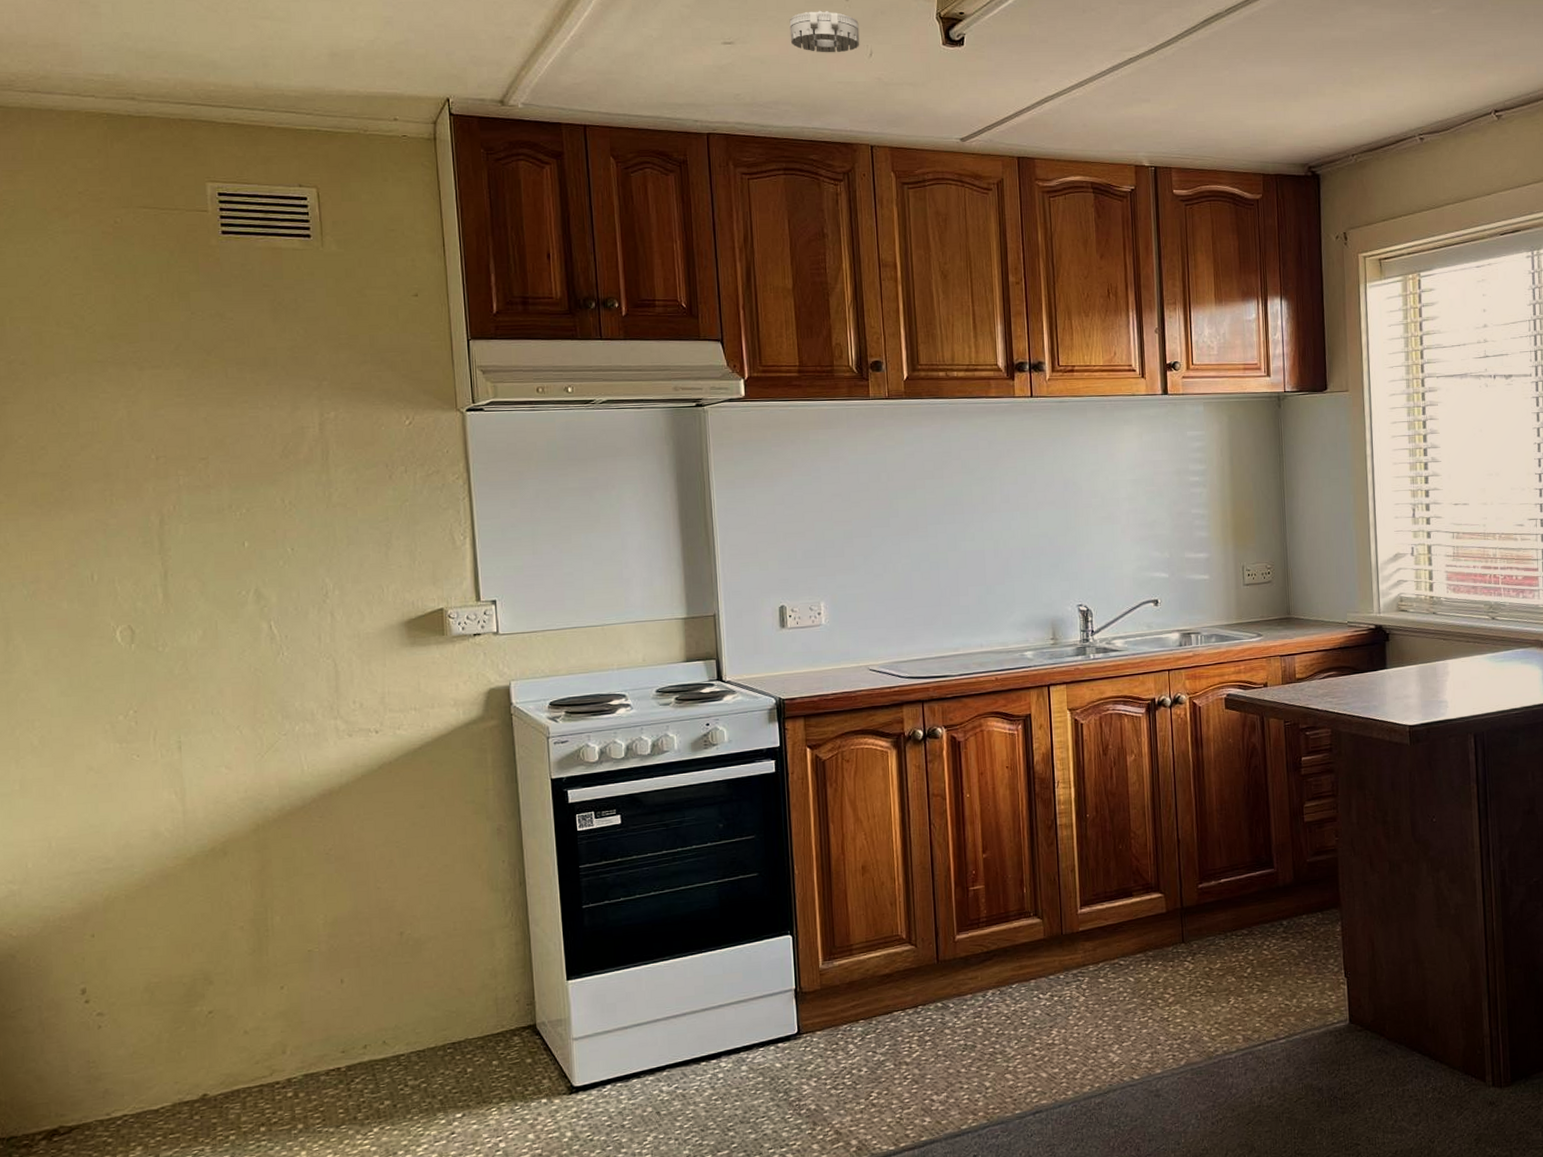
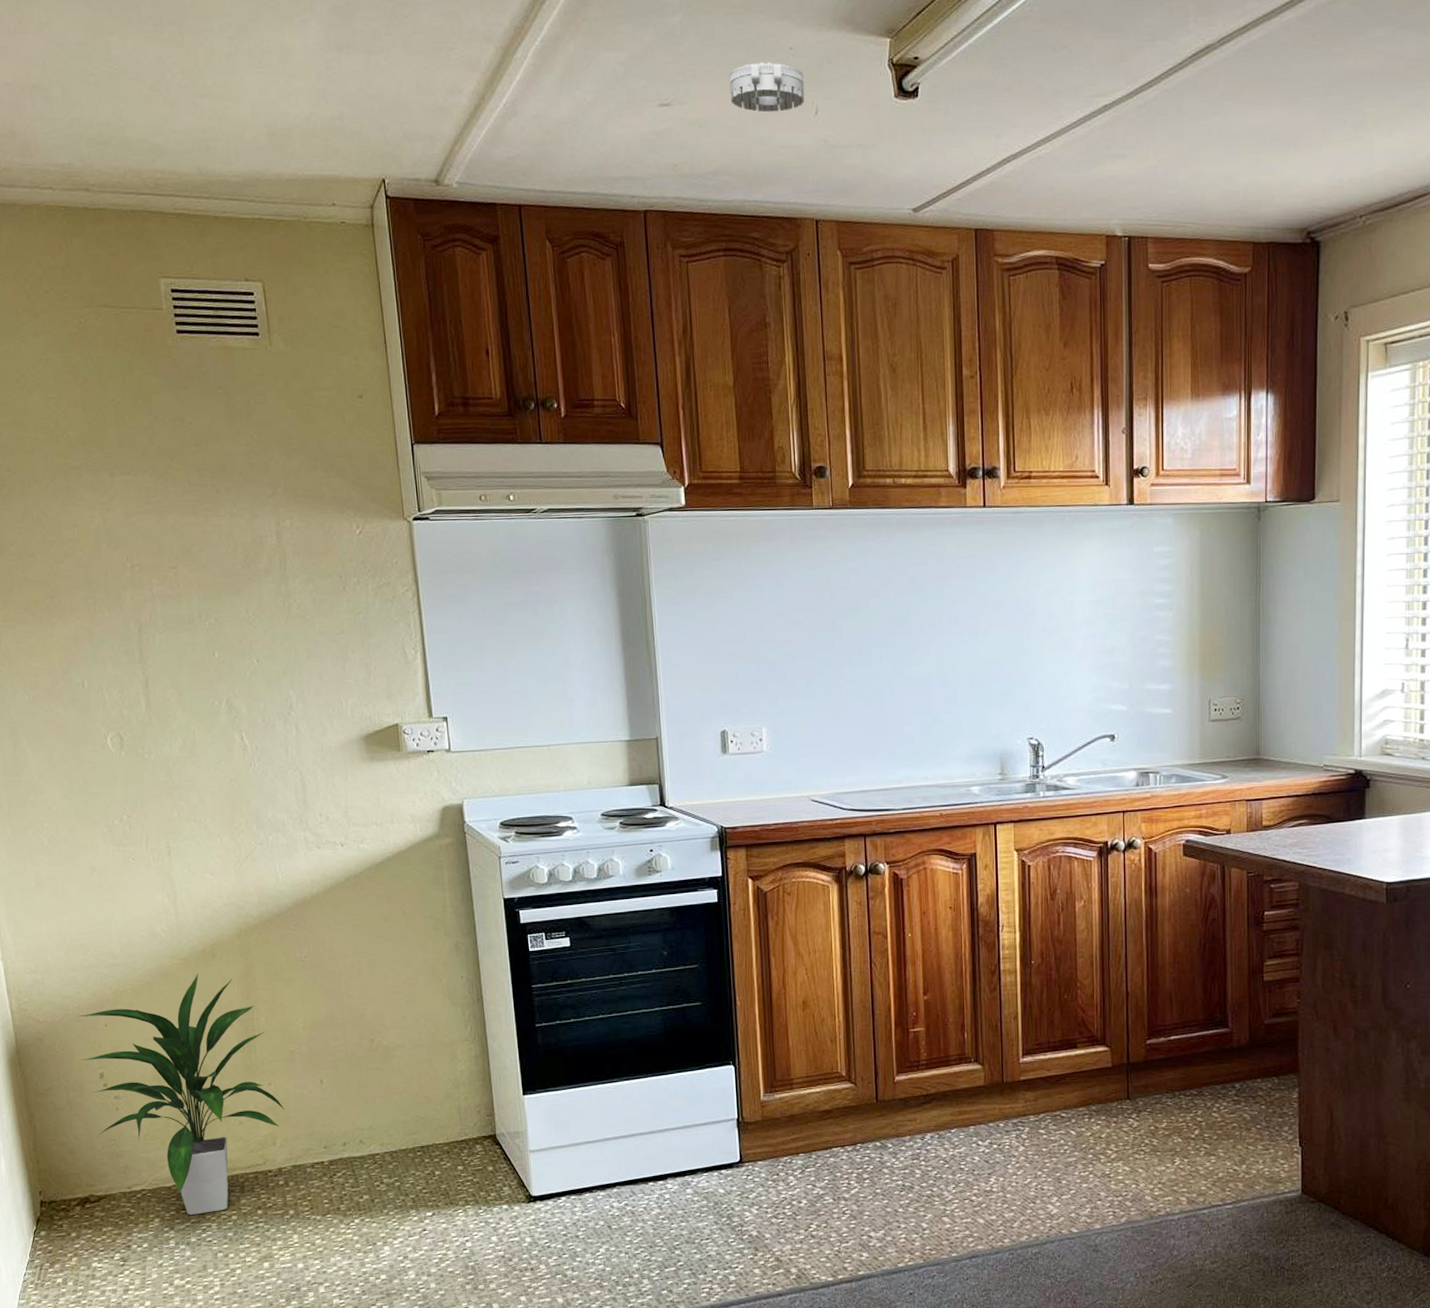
indoor plant: none [58,872,298,1139] -> present [78,972,285,1215]

